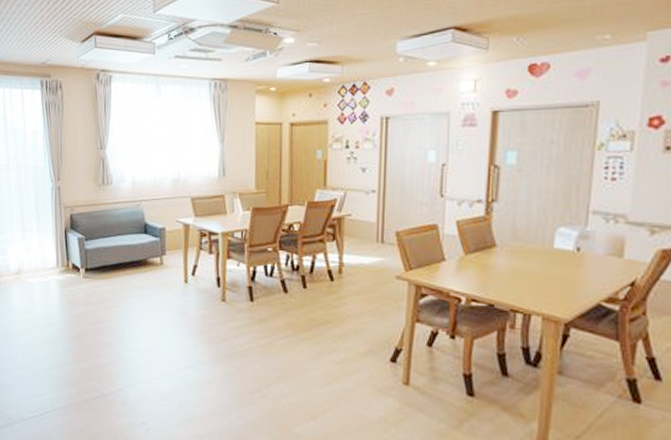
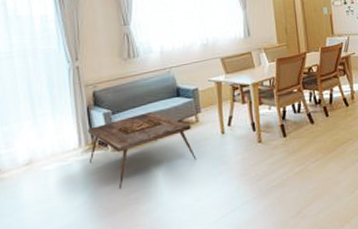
coffee table: none [64,245,158,316] -> present [87,112,197,189]

